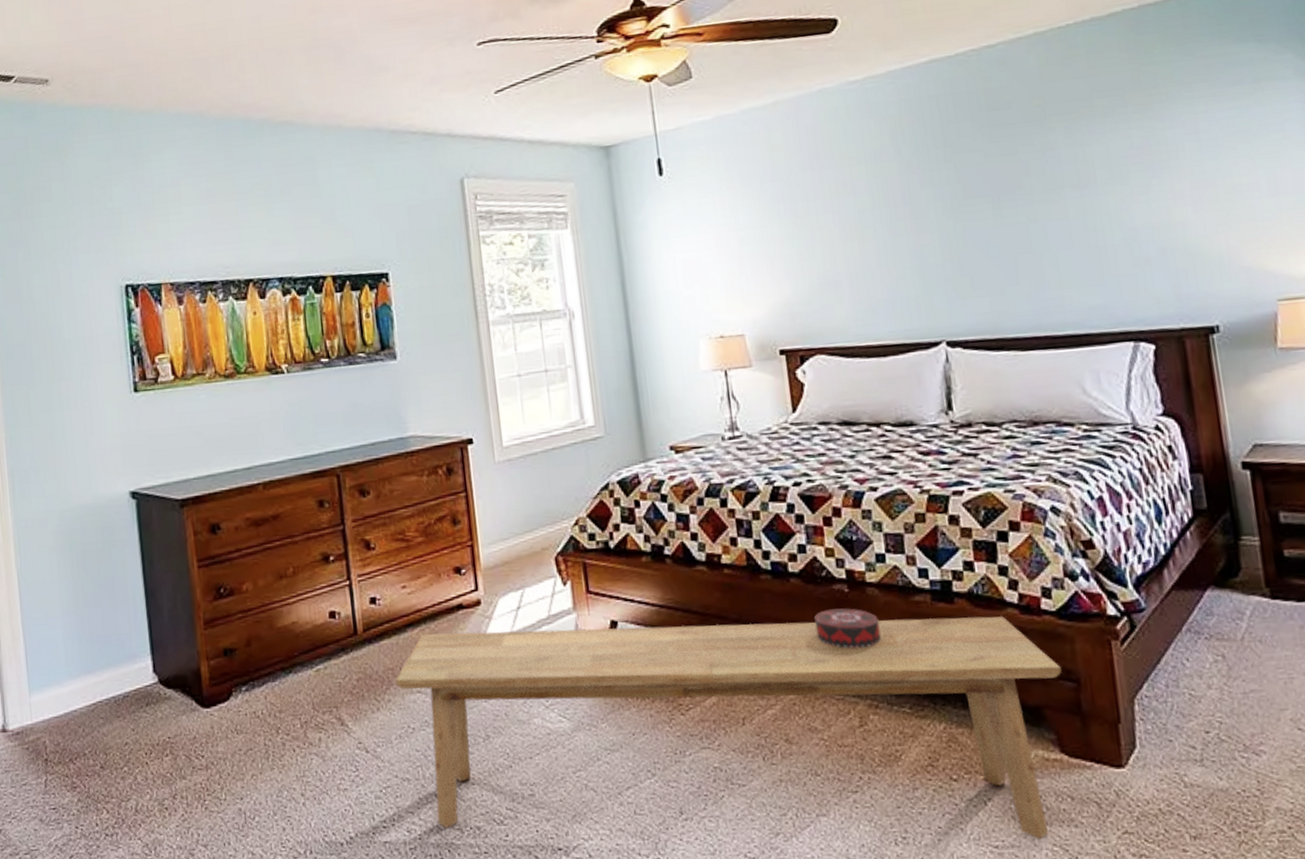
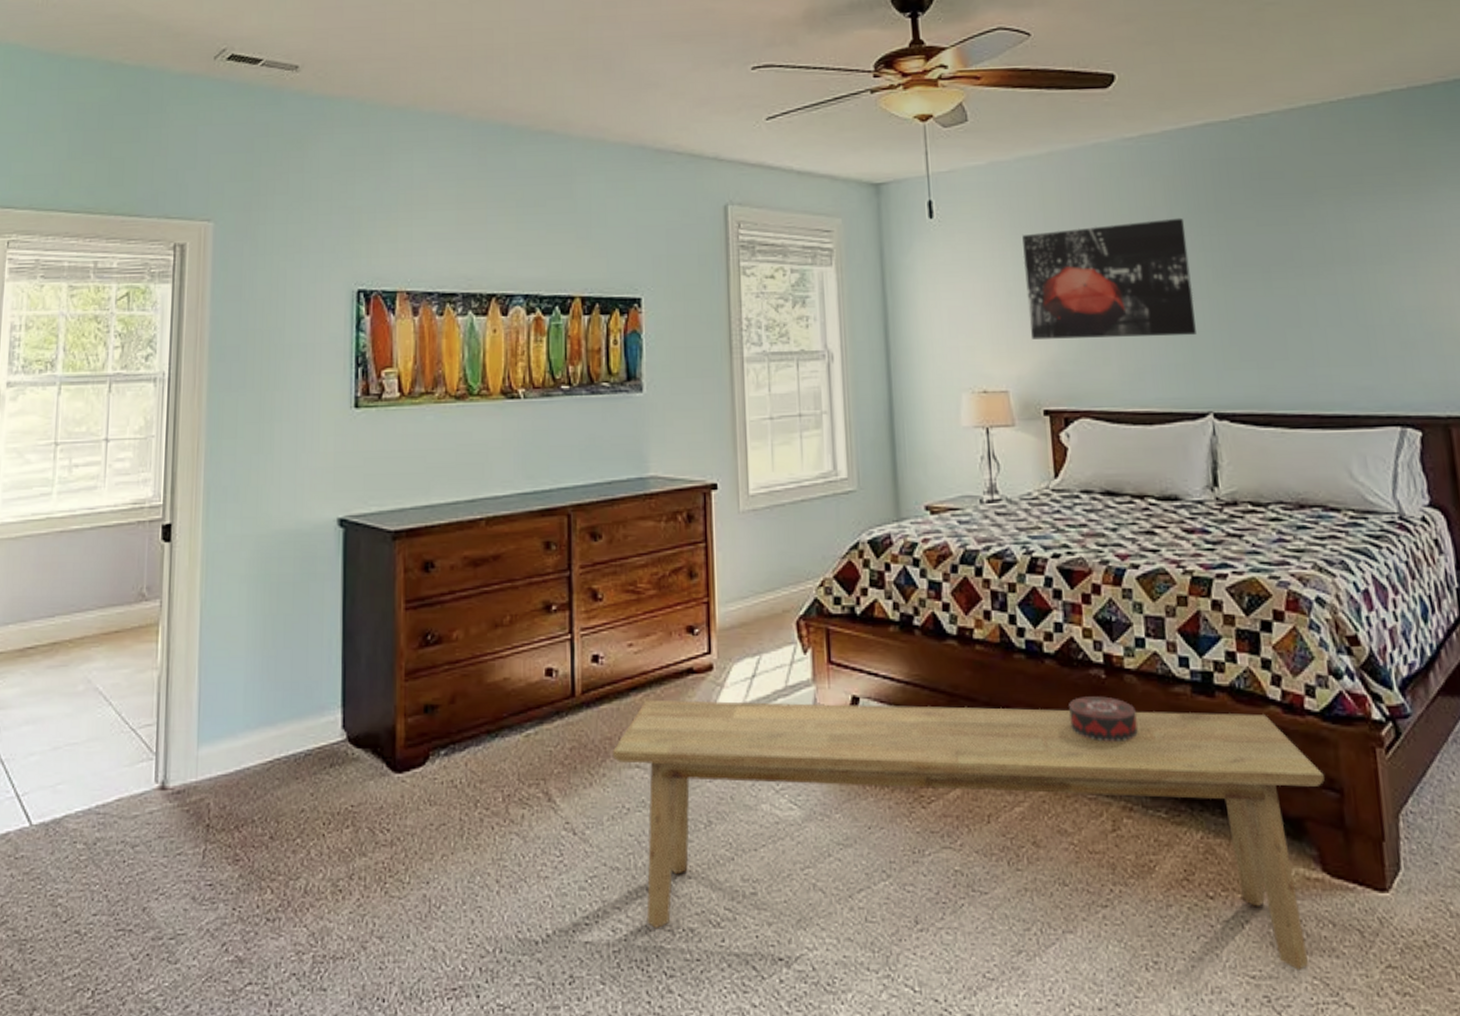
wall art: none [751,155,927,284] -> present [1022,217,1196,339]

